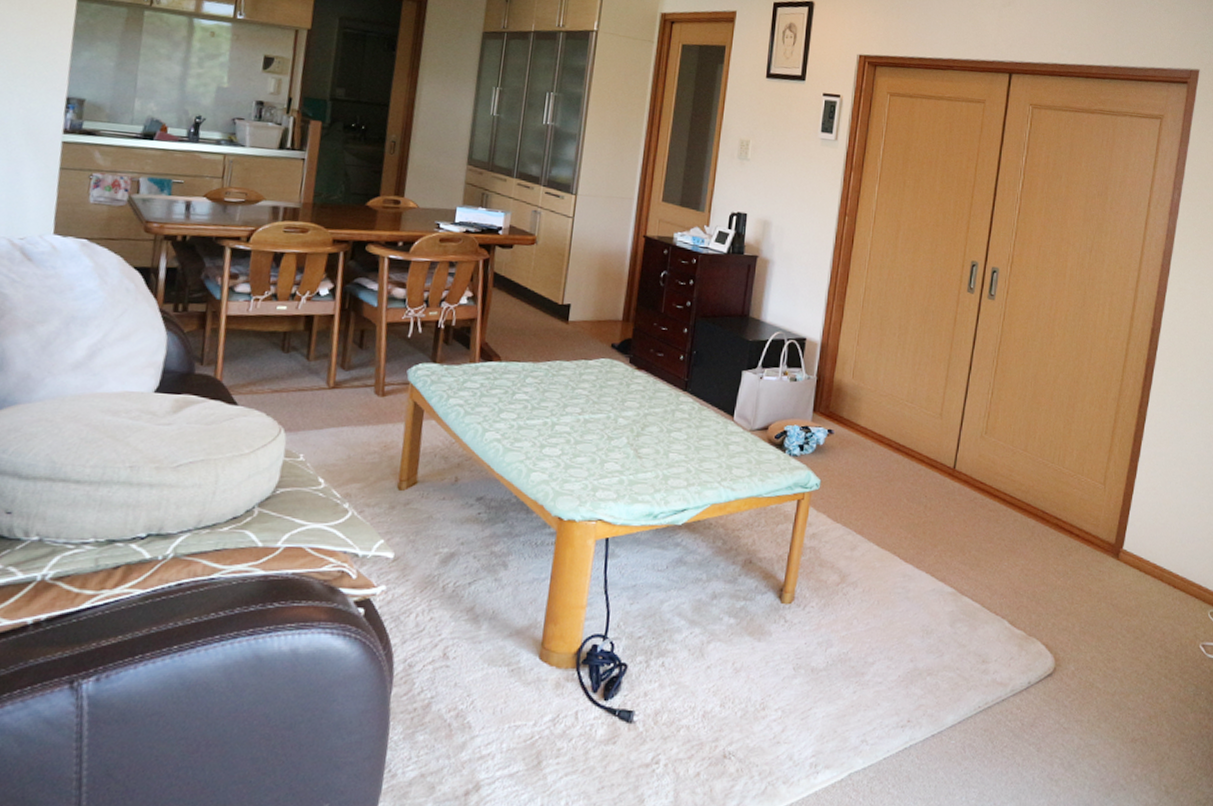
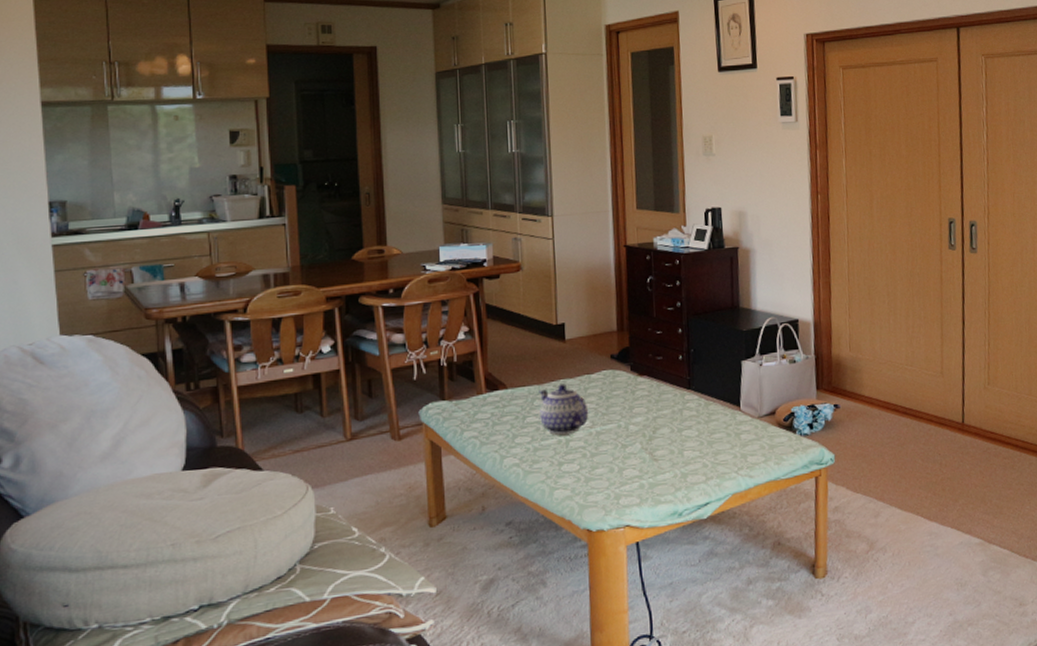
teapot: none [529,365,580,417] -> present [539,383,589,435]

